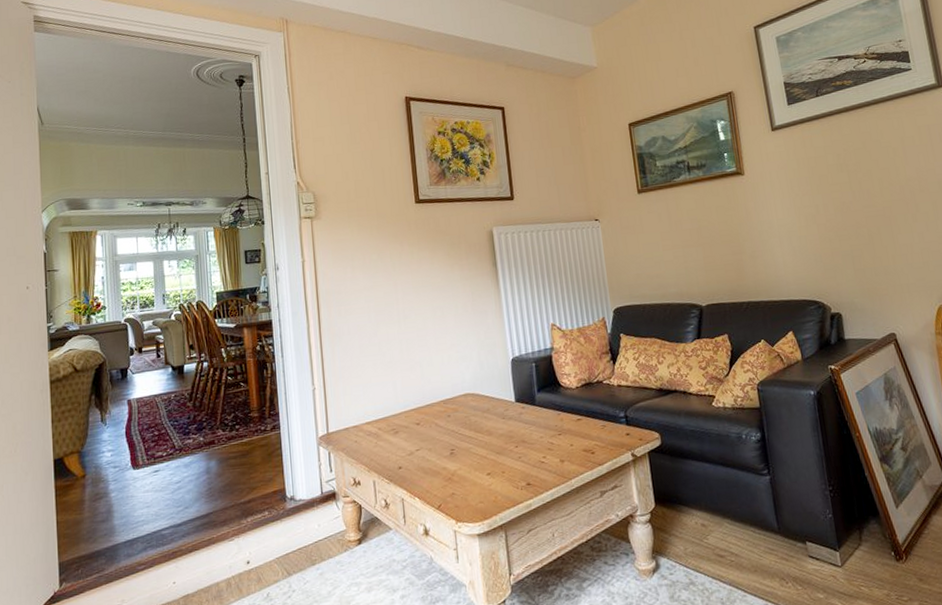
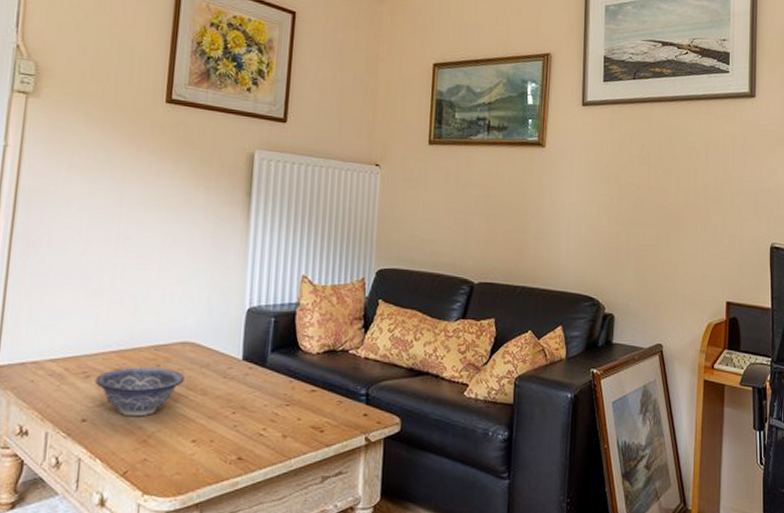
decorative bowl: none [402,417,472,461] -> present [95,367,184,417]

